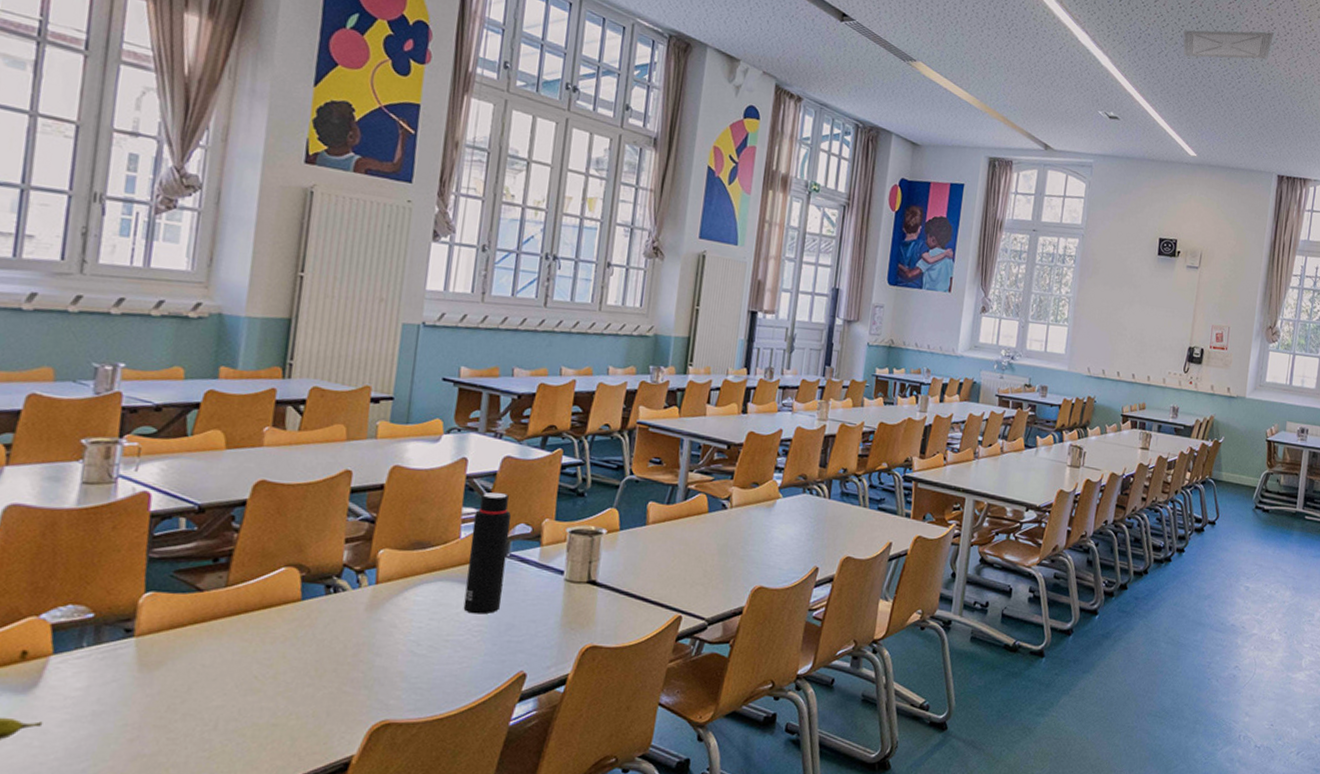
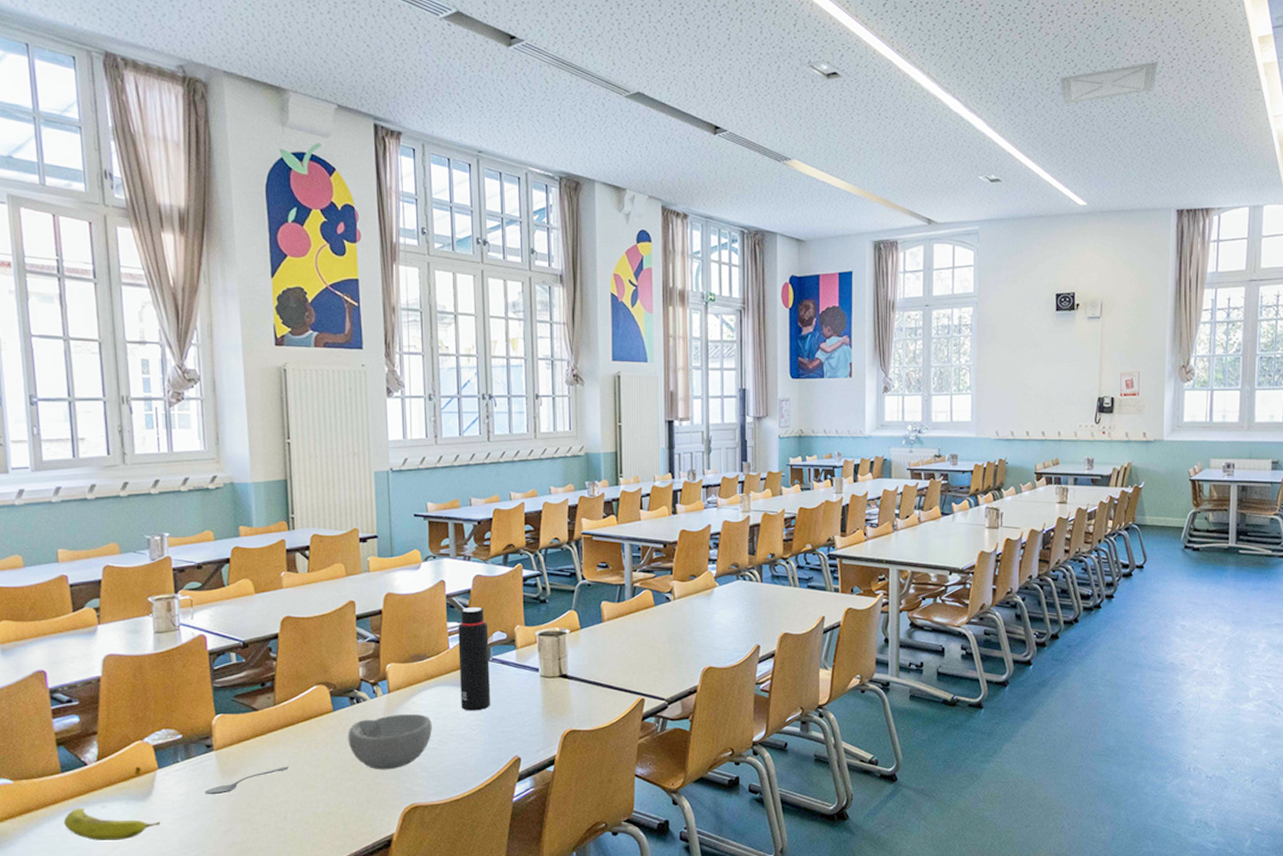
spoon: none [111,663,233,693] -> present [204,766,290,795]
bowl: none [314,610,425,677] -> present [348,713,432,770]

